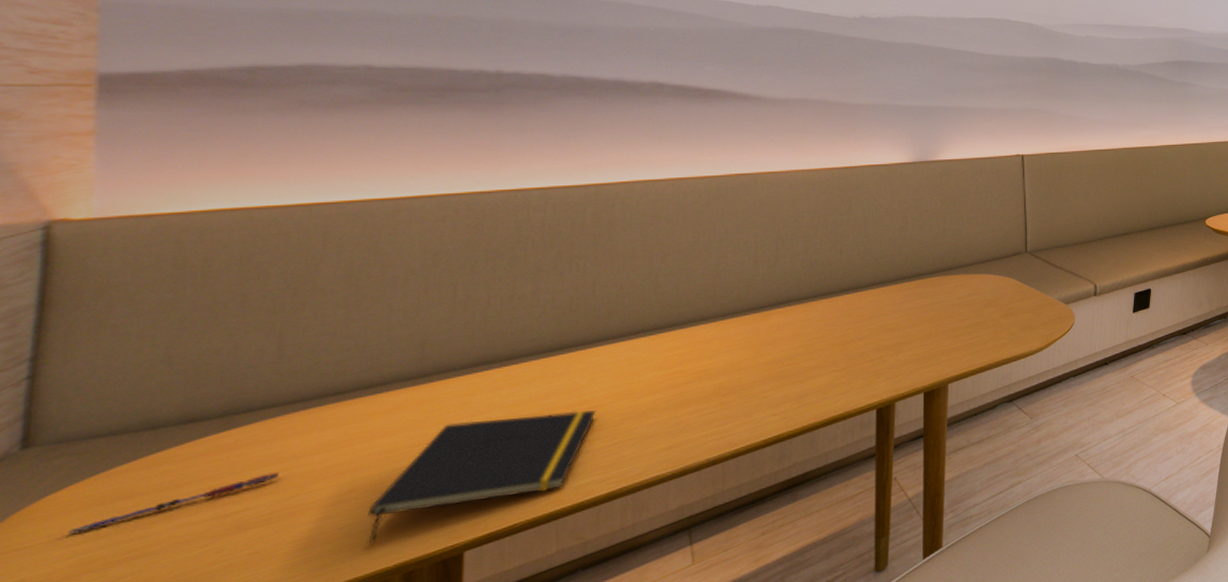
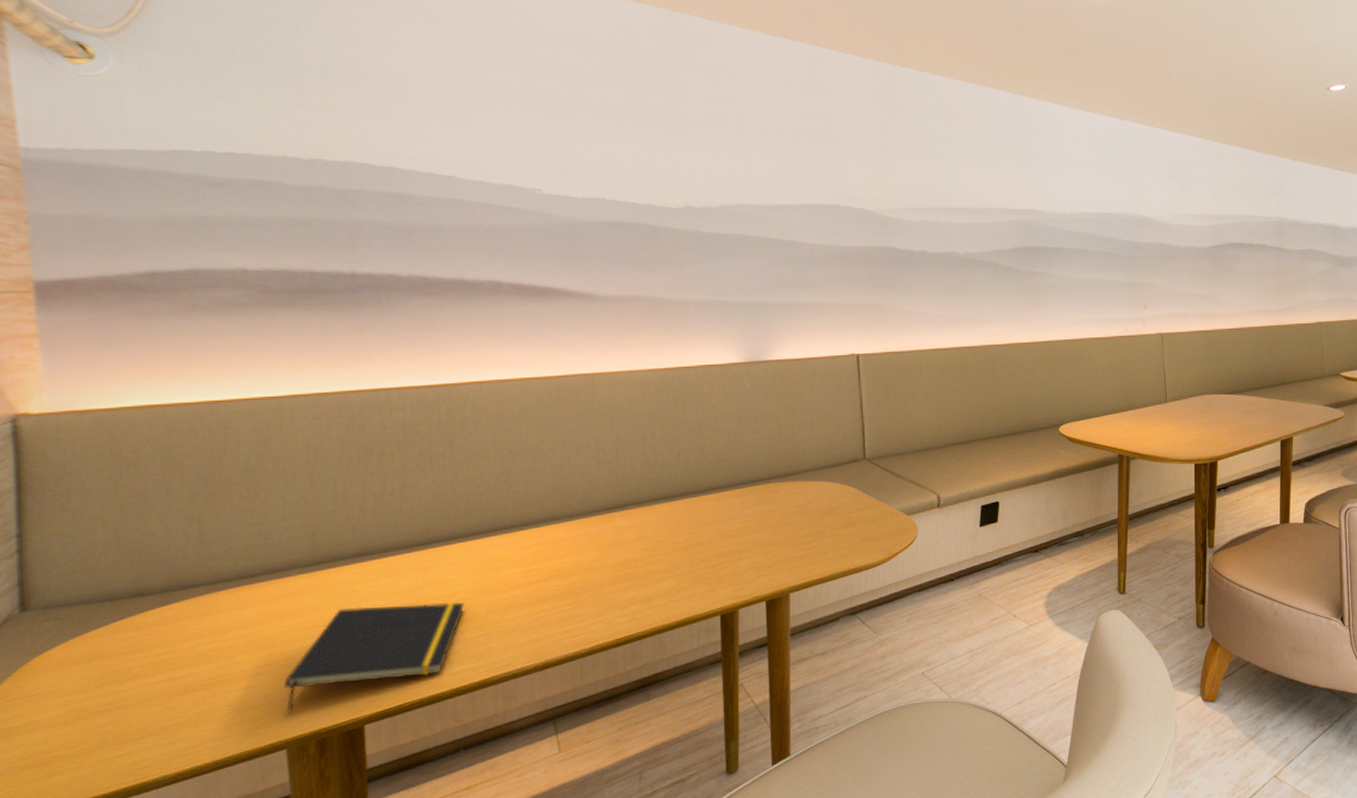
pen: present [68,472,279,535] -> none [62,644,212,687]

